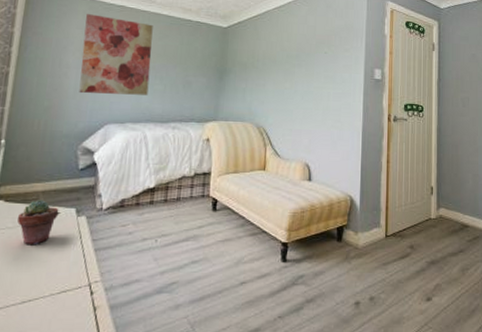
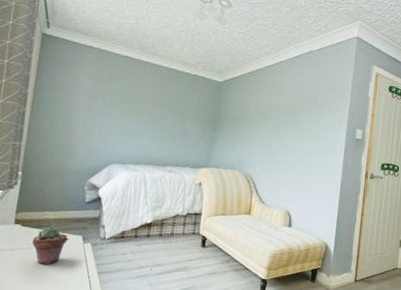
wall art: present [79,14,153,95] -> none [87,62,155,140]

